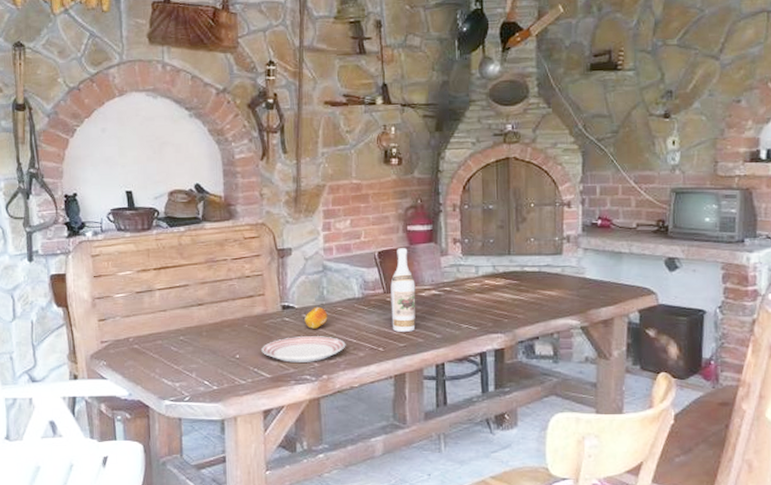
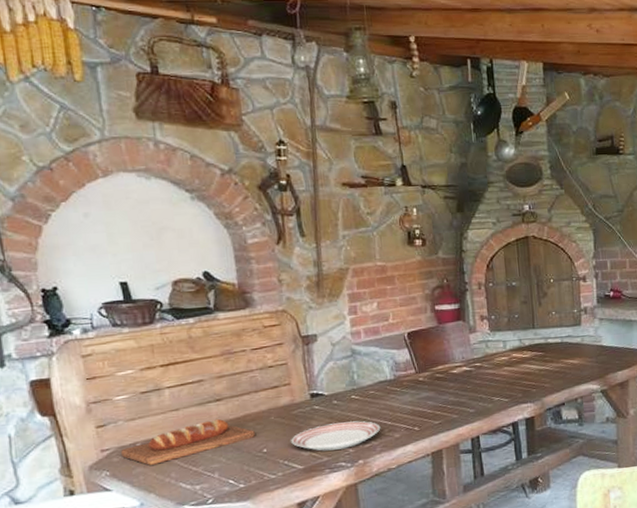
bread loaf: none [116,322,231,359] -> present [120,418,256,465]
fruit: present [304,306,328,329] -> none [335,391,360,415]
wine bottle: present [390,248,416,332] -> none [422,327,450,410]

